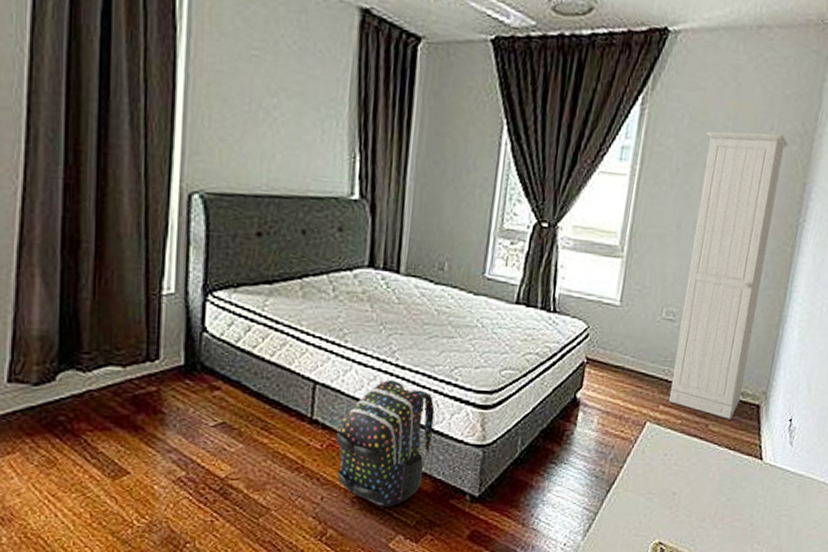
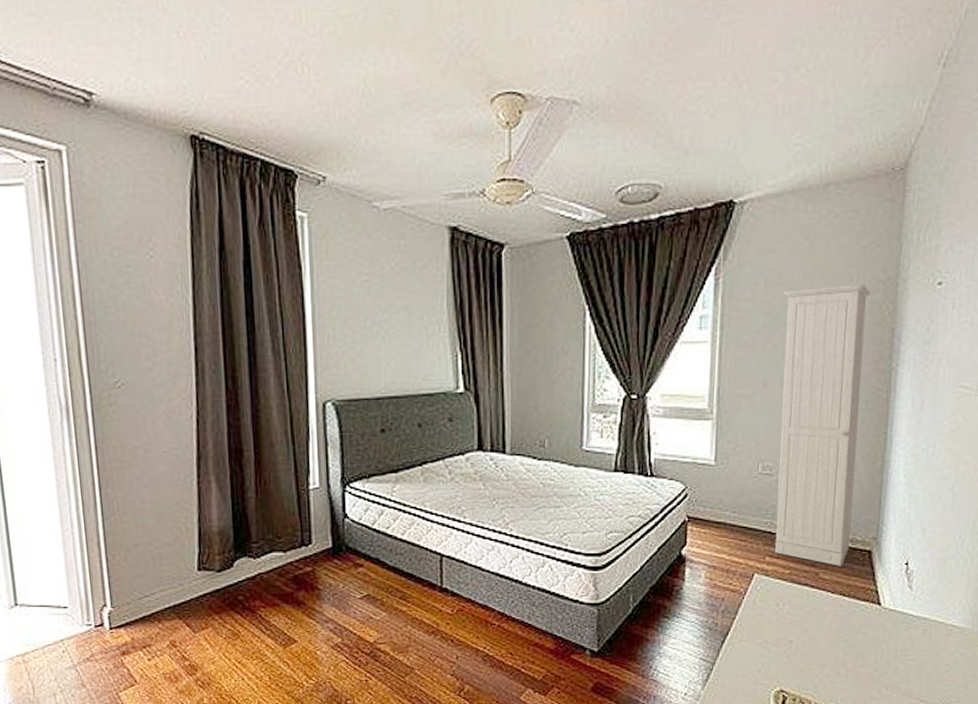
backpack: present [335,379,435,507] -> none [464,548,549,663]

